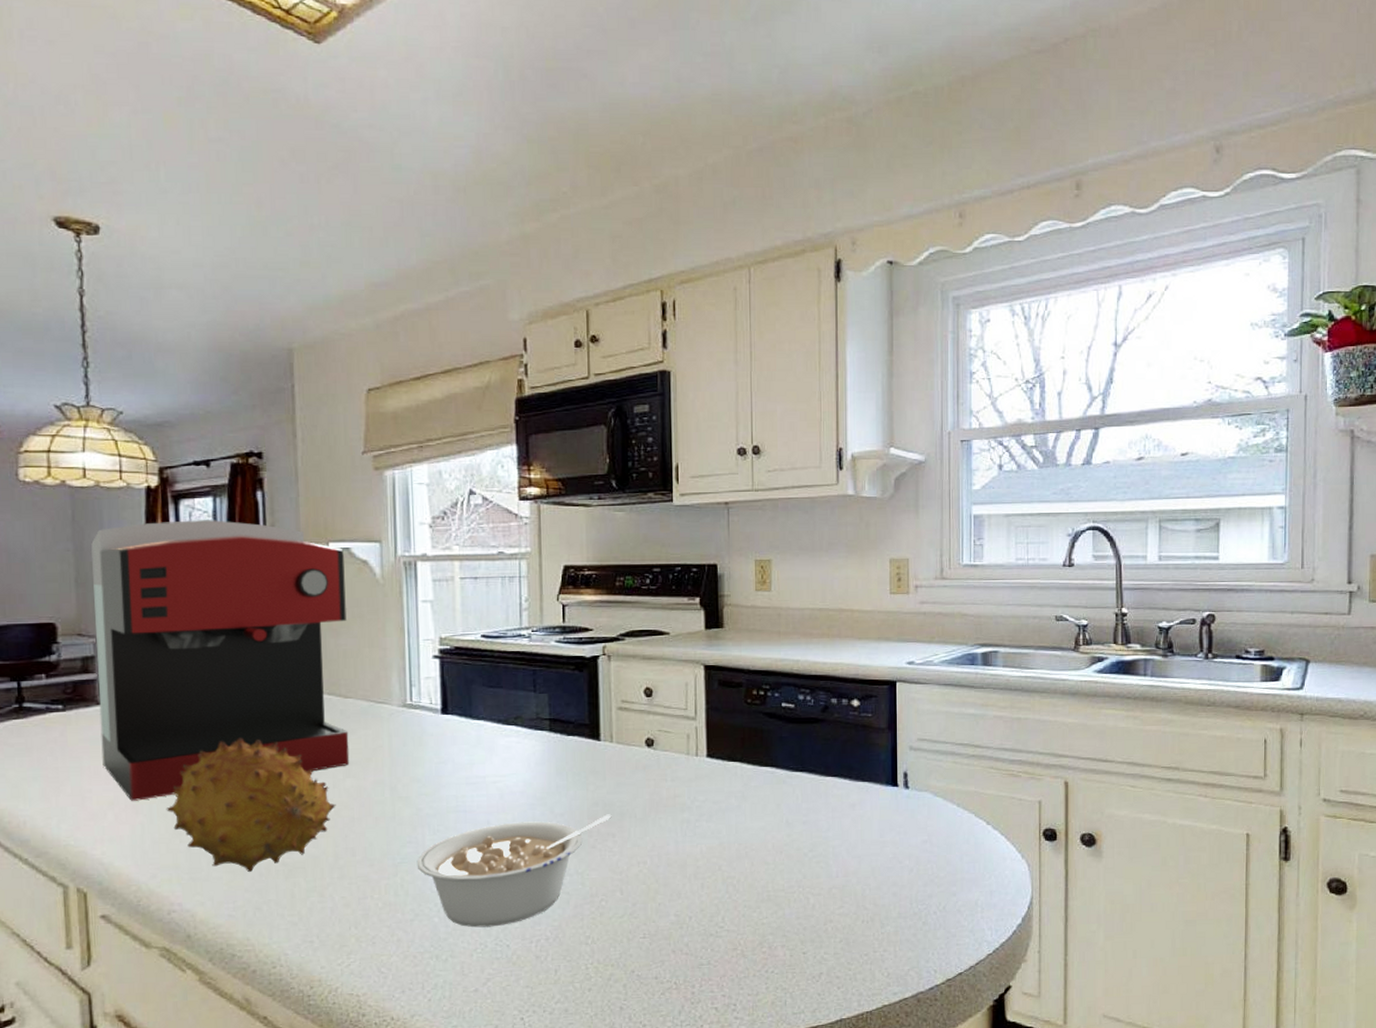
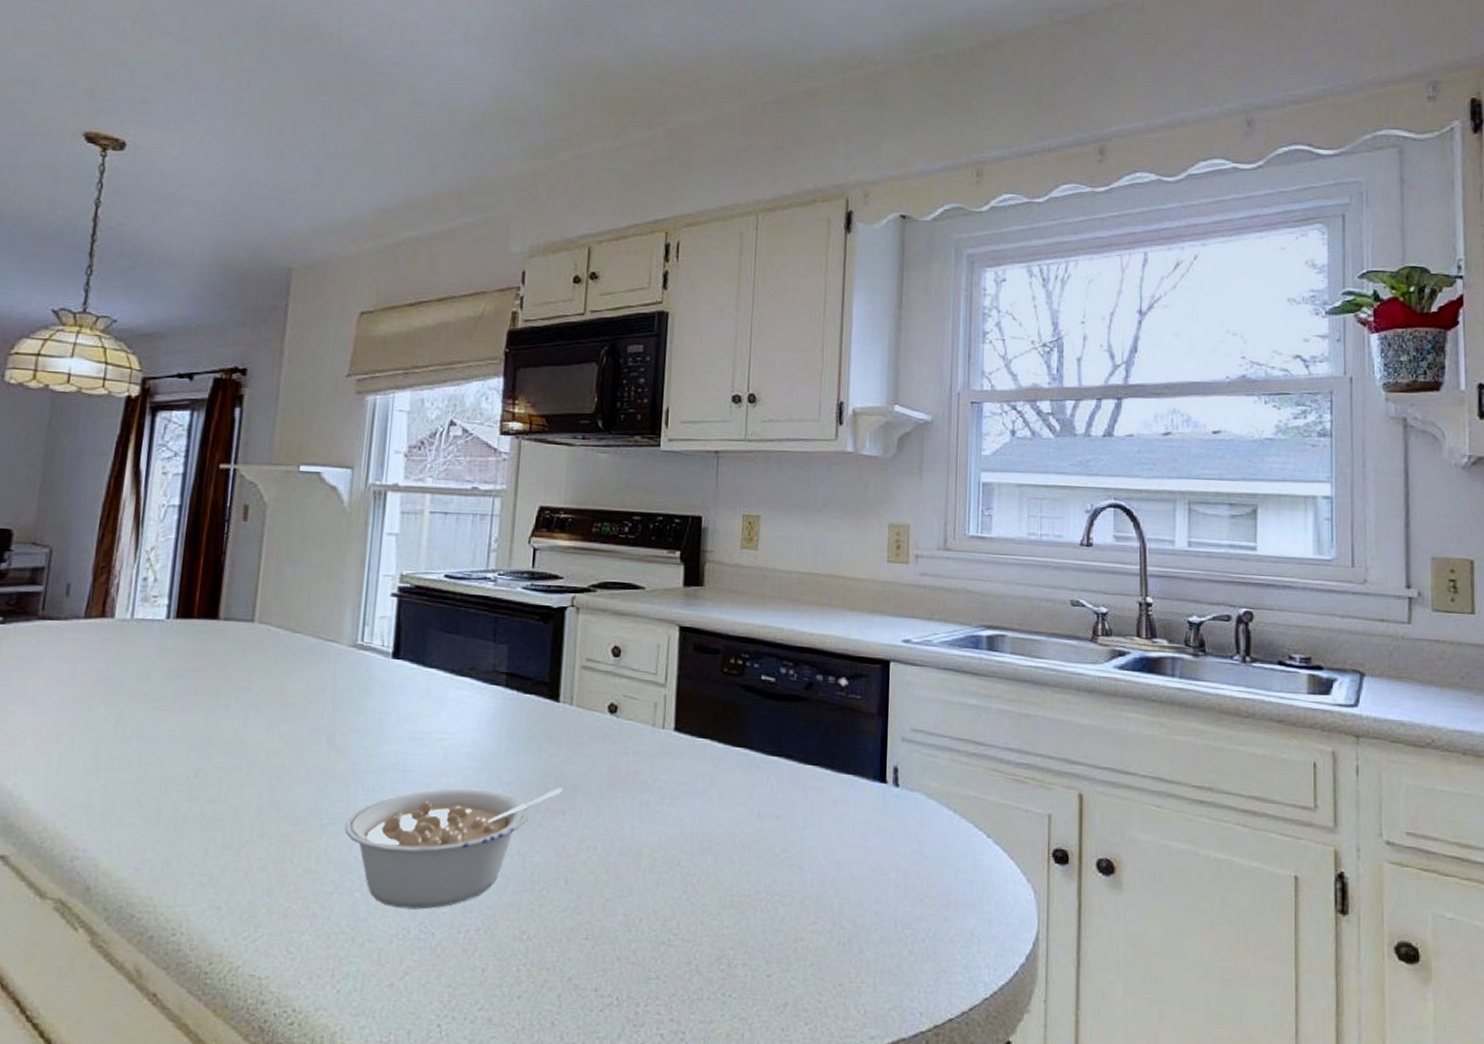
coffee maker: present [91,520,350,801] -> none [32,432,314,729]
fruit: present [166,738,336,872] -> none [88,667,268,820]

